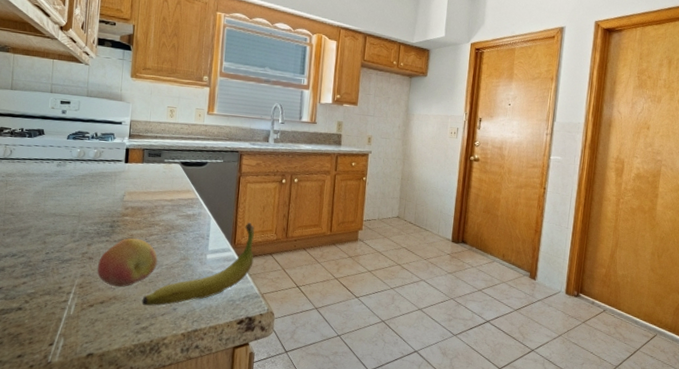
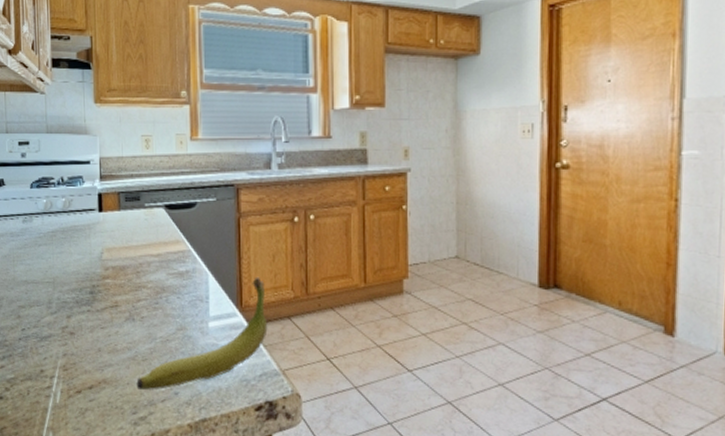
fruit: present [97,237,158,287] -> none [80,305,150,368]

